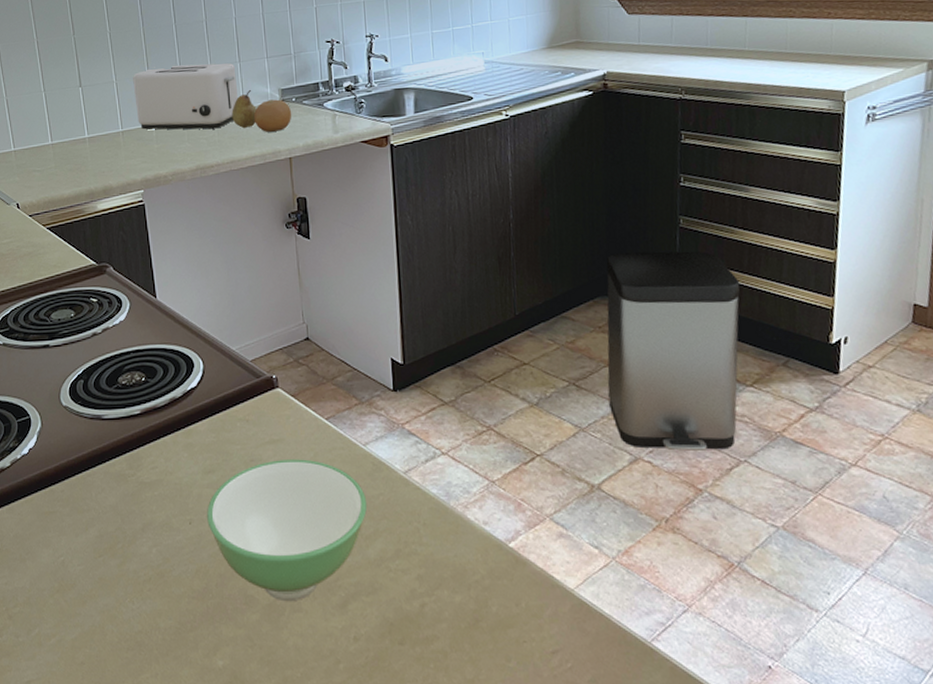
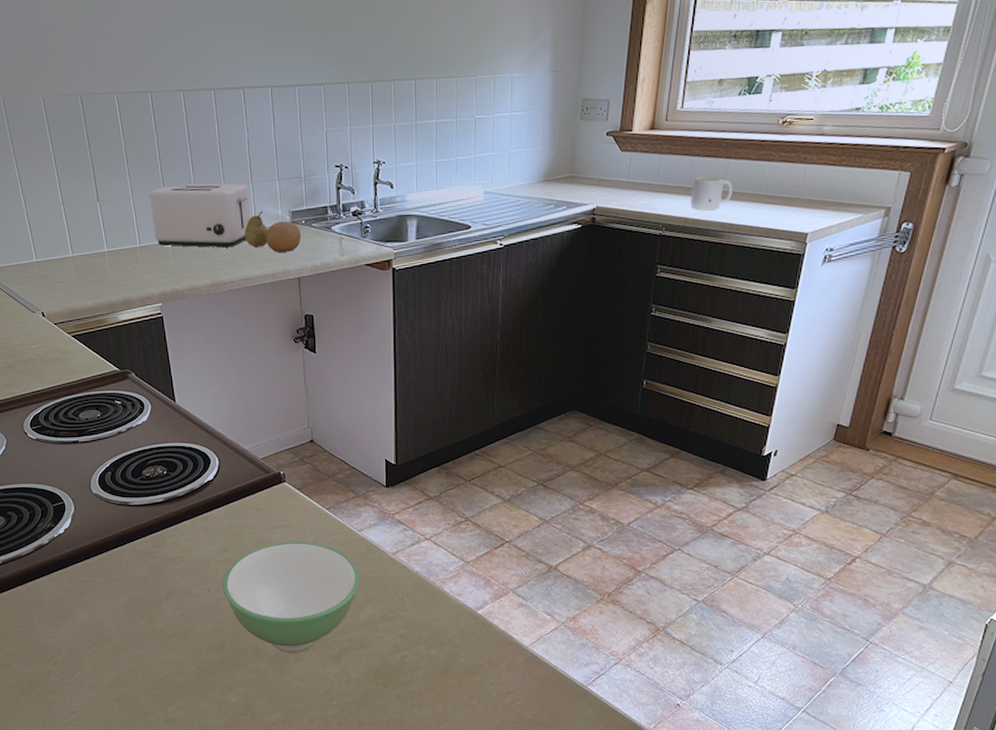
pedal bin: present [606,251,740,451] -> none [570,373,693,540]
mug: none [708,35,755,72] -> present [691,176,733,211]

